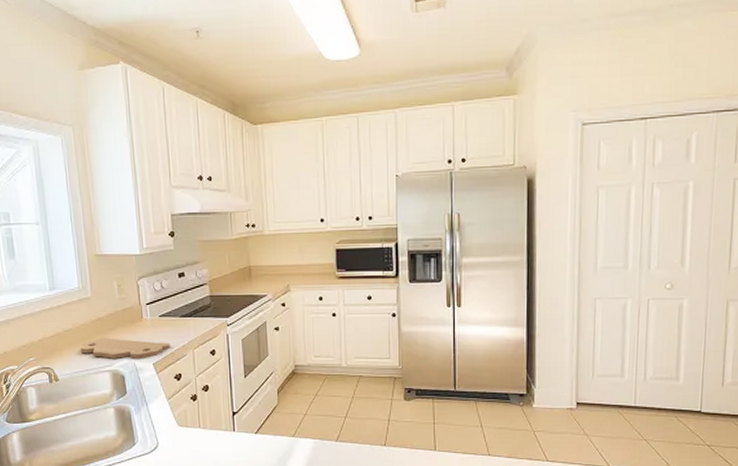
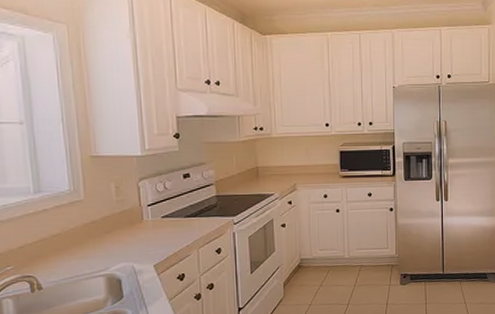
cutting board: present [80,338,170,360] -> none [69,241,173,263]

